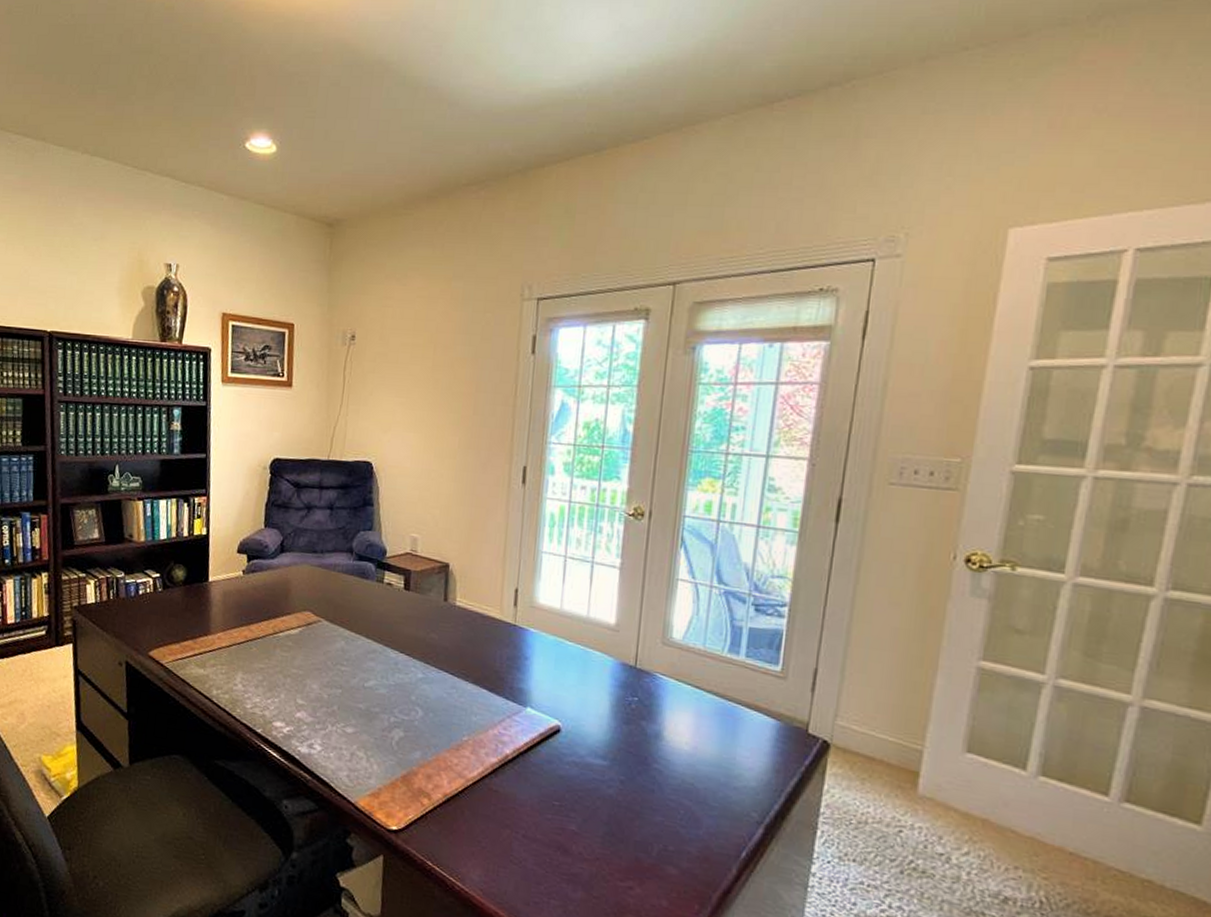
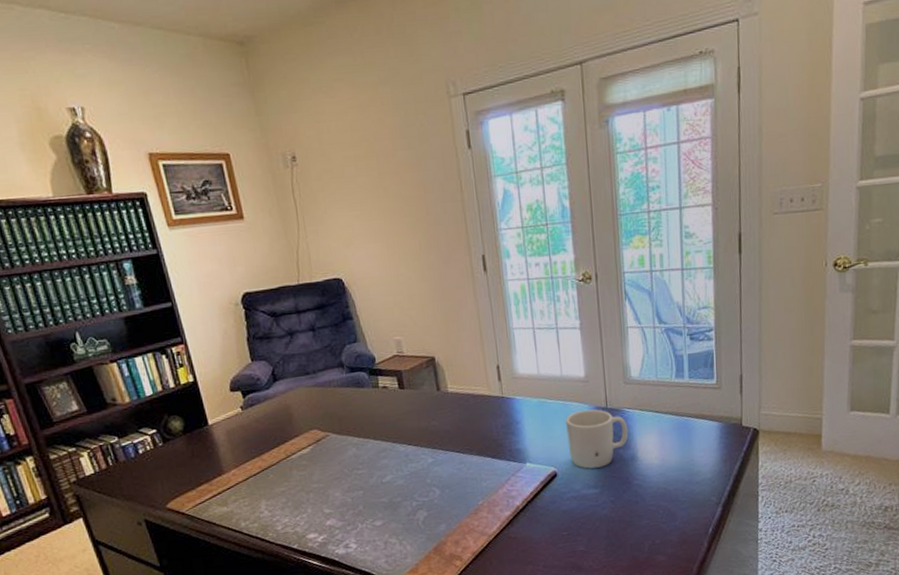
mug: none [580,662,658,737] -> present [565,409,628,469]

